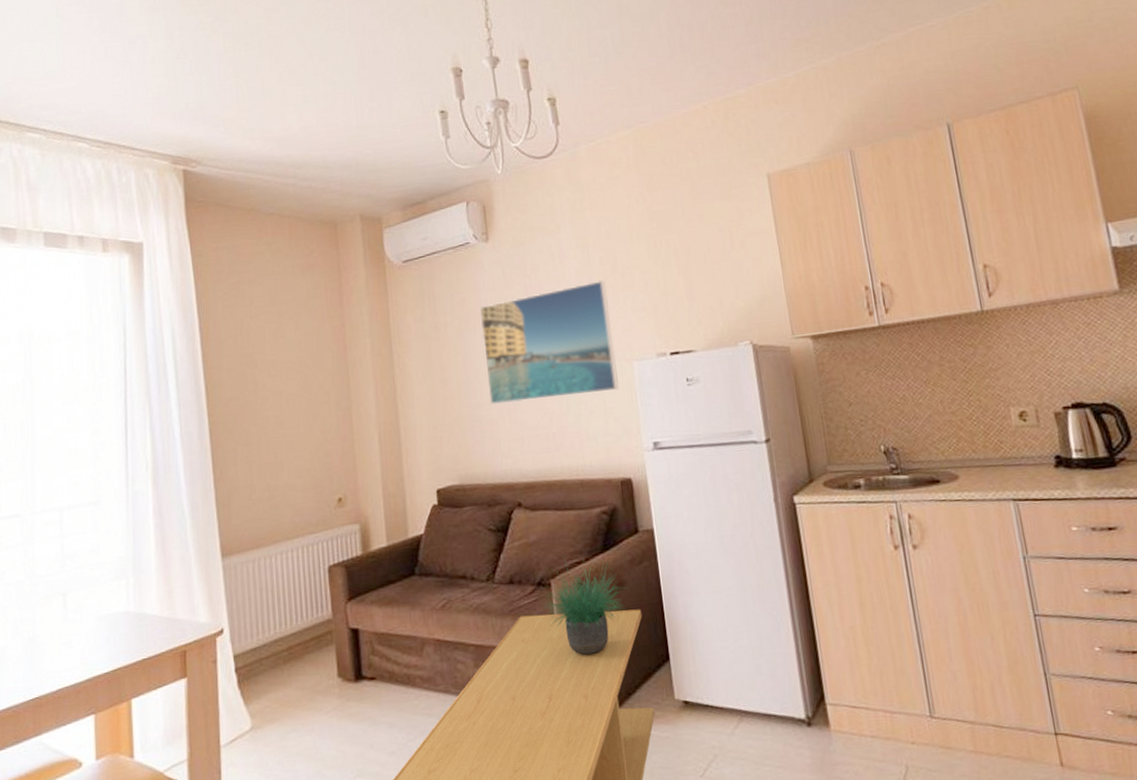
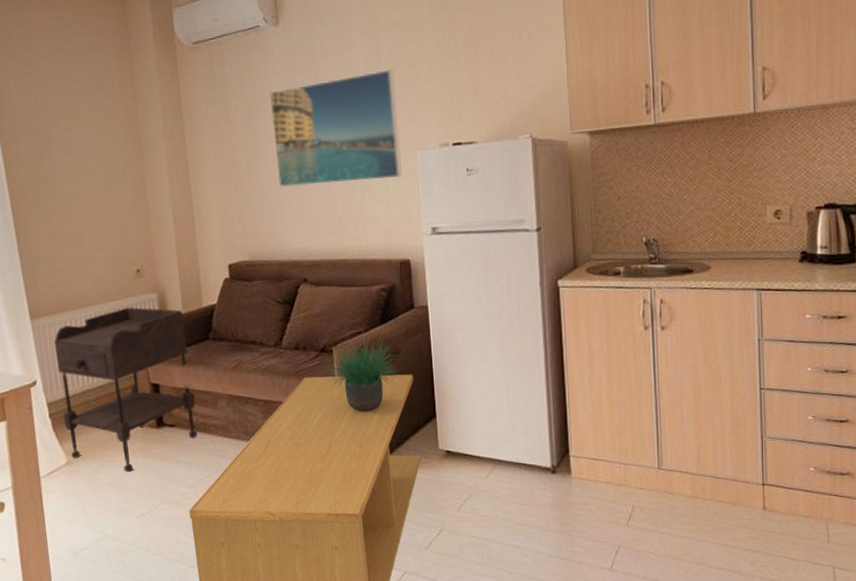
side table: none [245,540,400,739] -> present [53,307,197,473]

